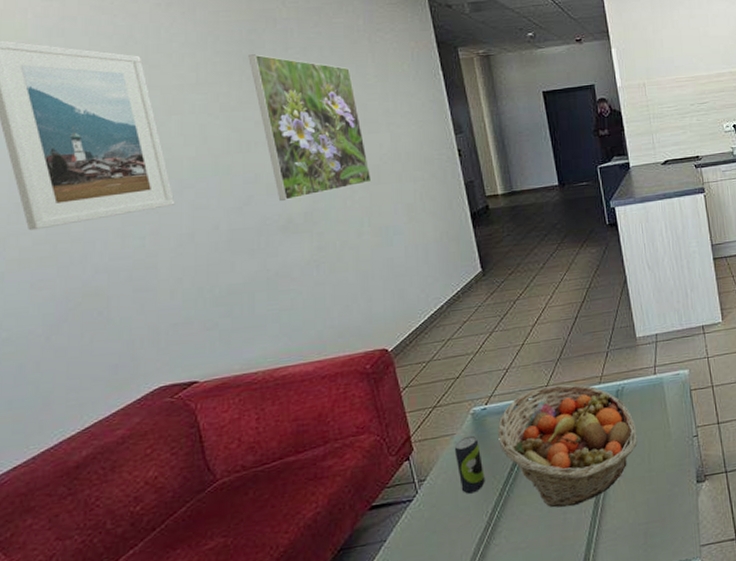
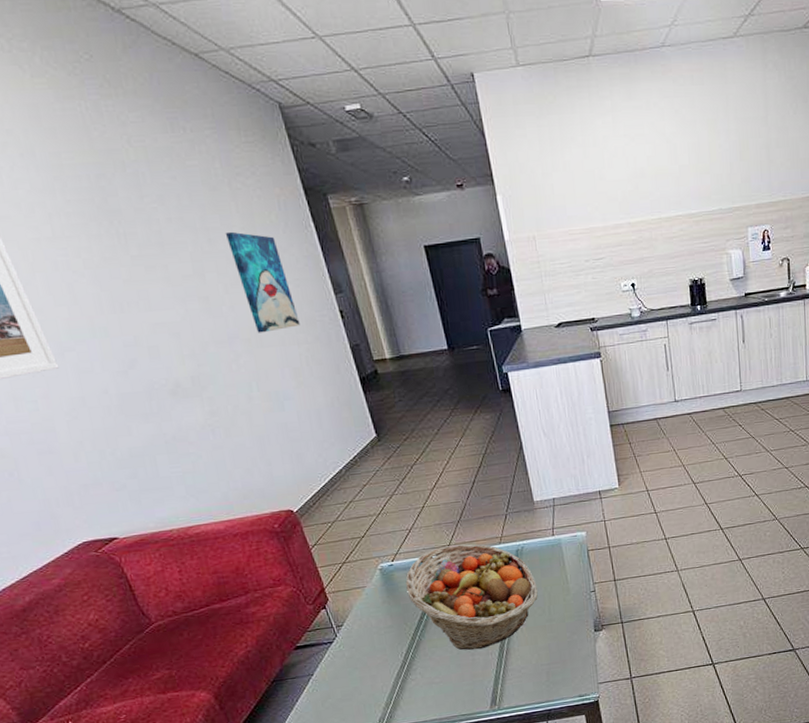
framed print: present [248,54,372,201] -> none [102,203,255,364]
wall art: none [358,79,418,171] -> present [225,231,300,333]
beverage can: present [455,435,485,494] -> none [367,588,398,638]

